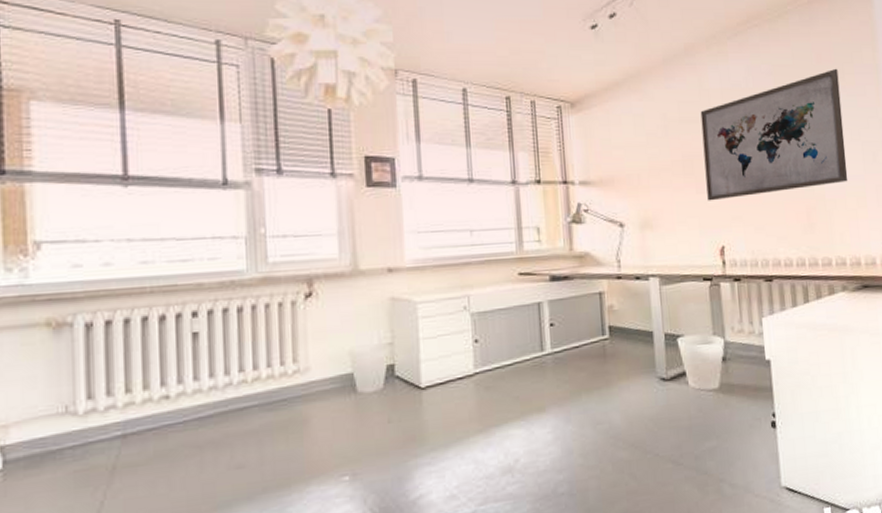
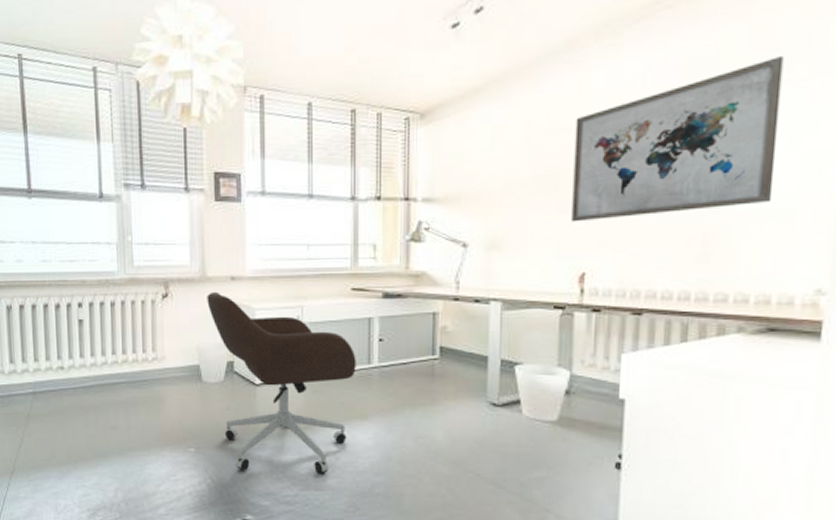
office chair: none [360,286,530,495] -> present [207,291,356,474]

